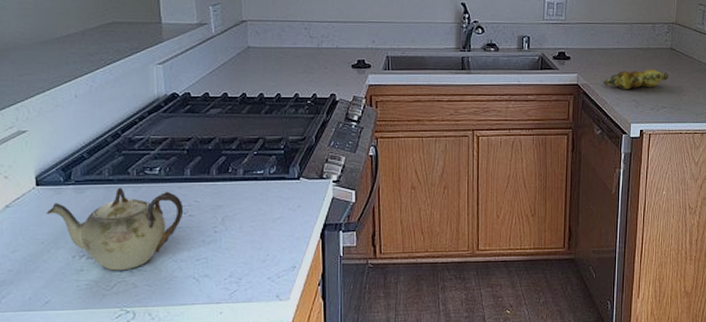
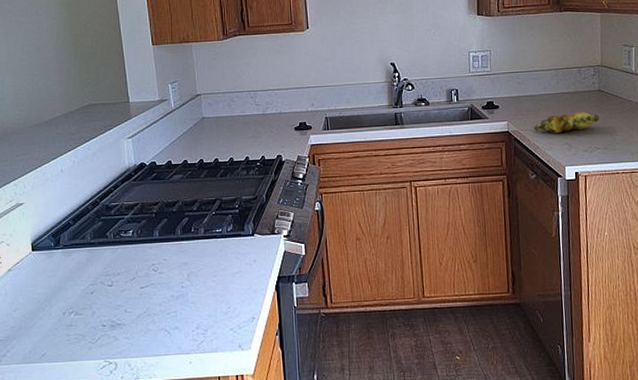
teapot: present [46,187,184,271] -> none [40,249,155,326]

